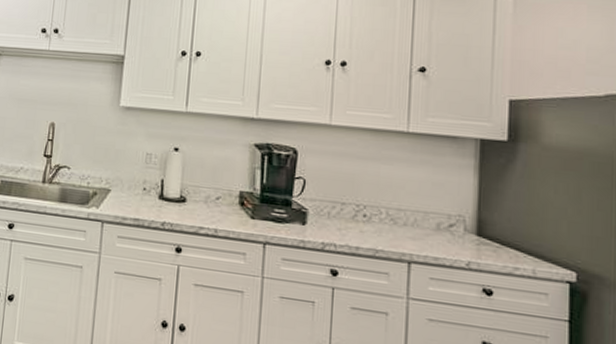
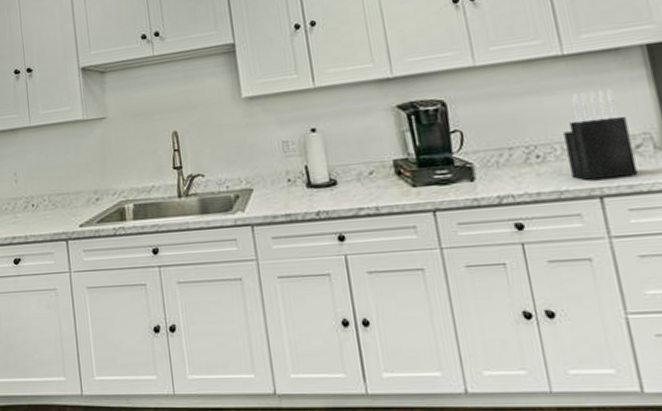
knife block: none [390,167,447,250] -> present [564,89,638,180]

